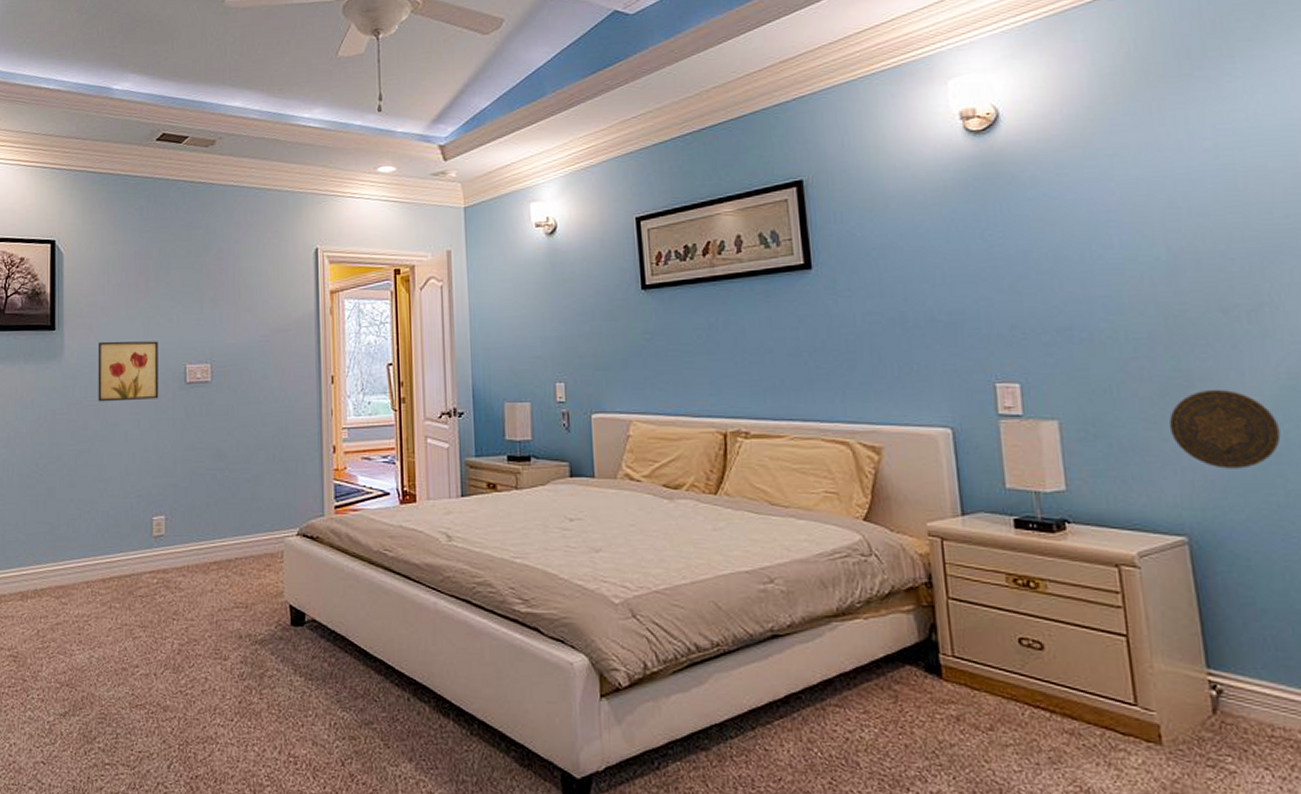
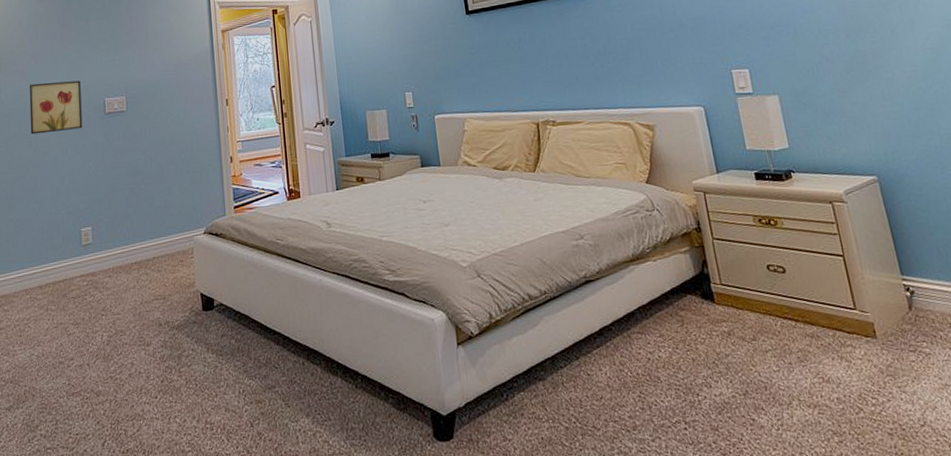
decorative plate: present [1168,389,1281,469] -> none [855,63,932,123]

